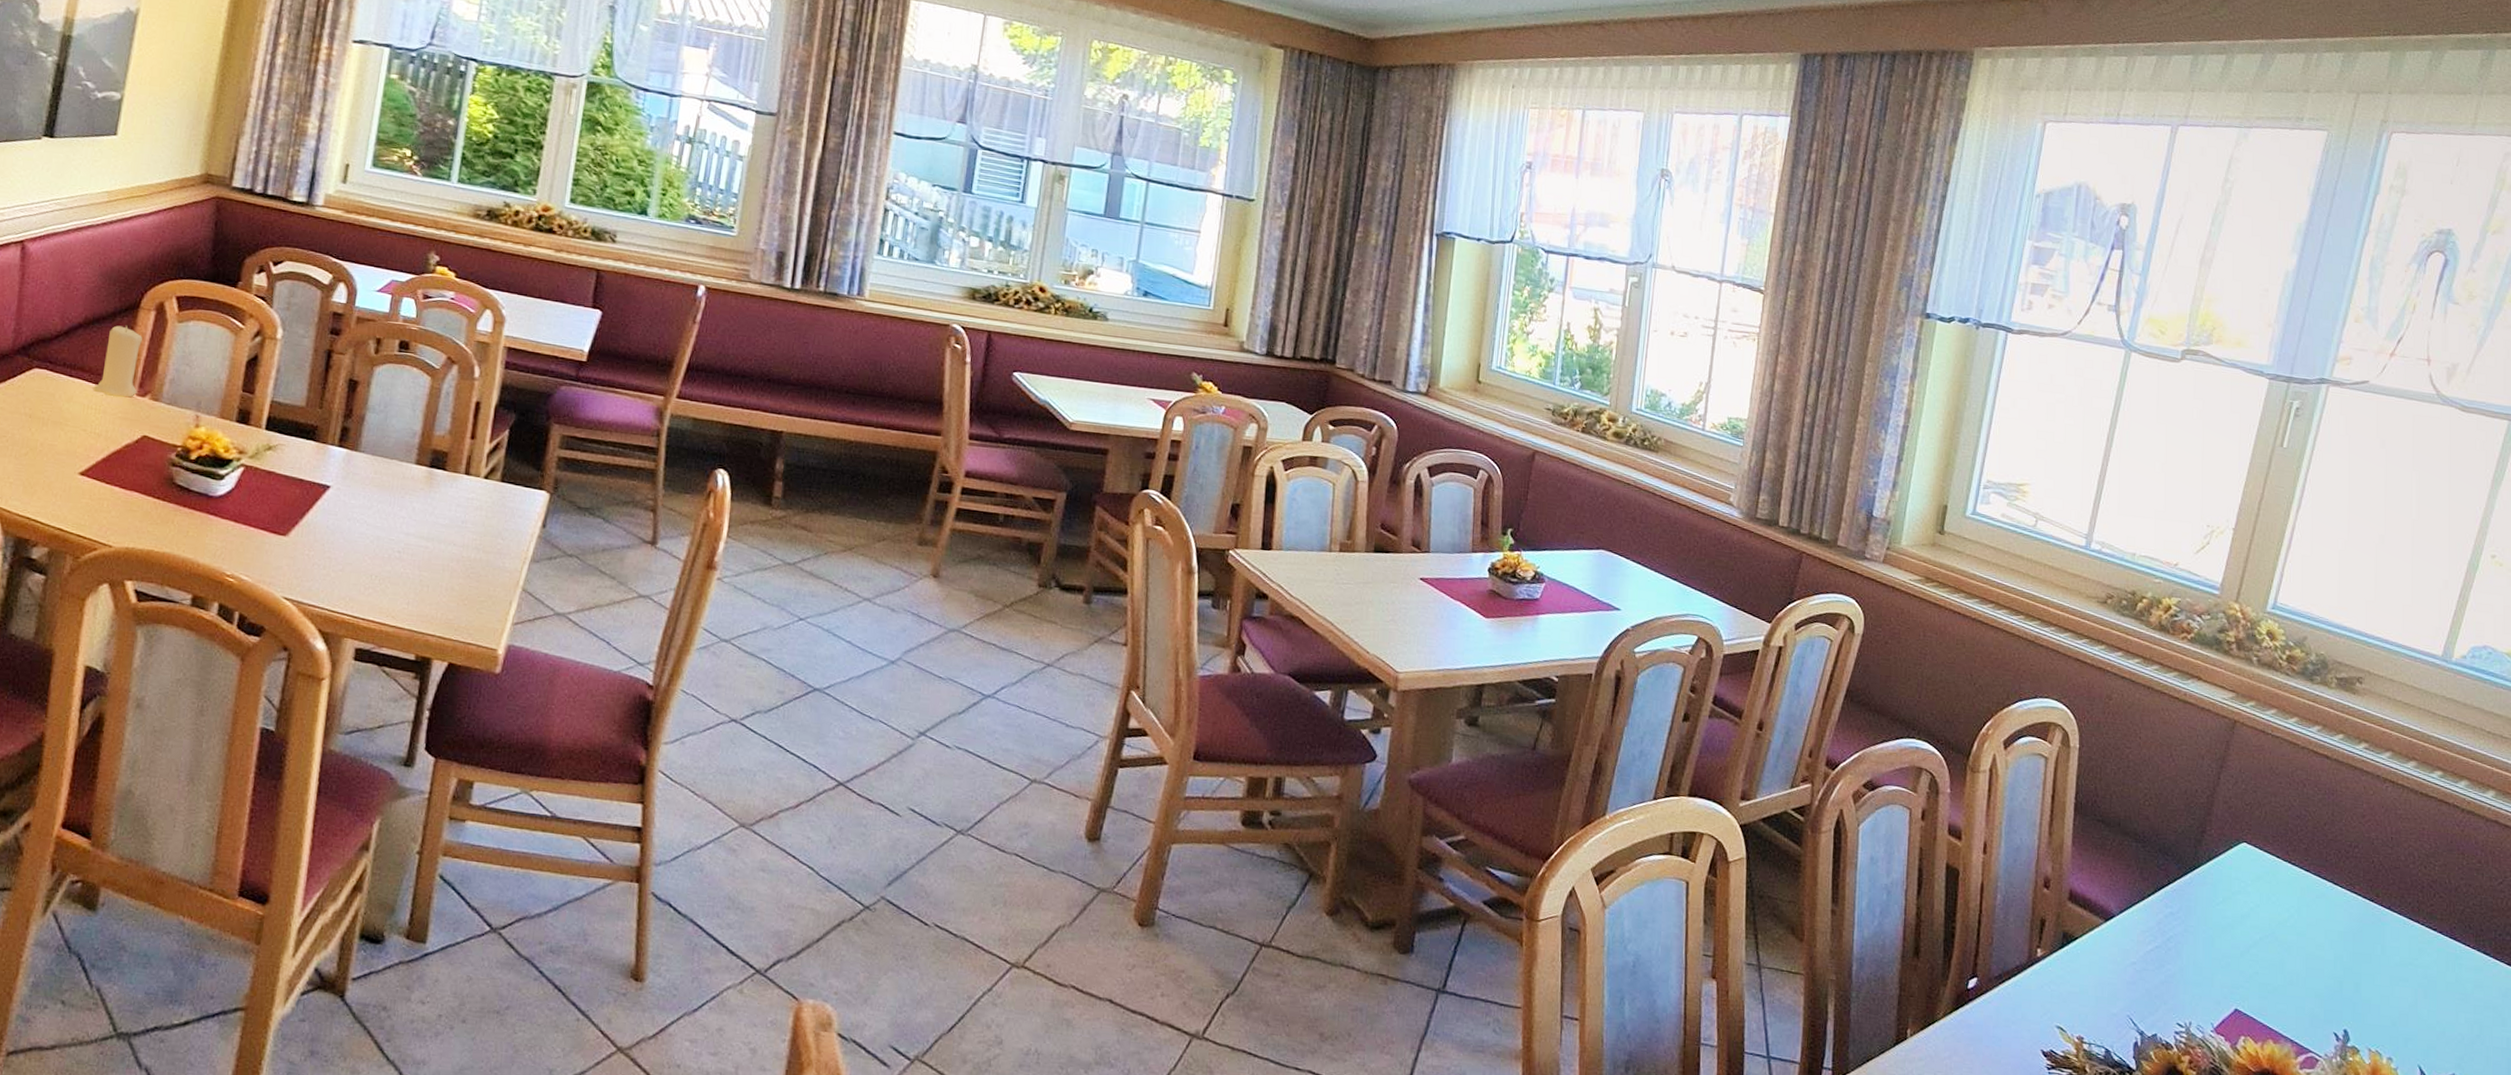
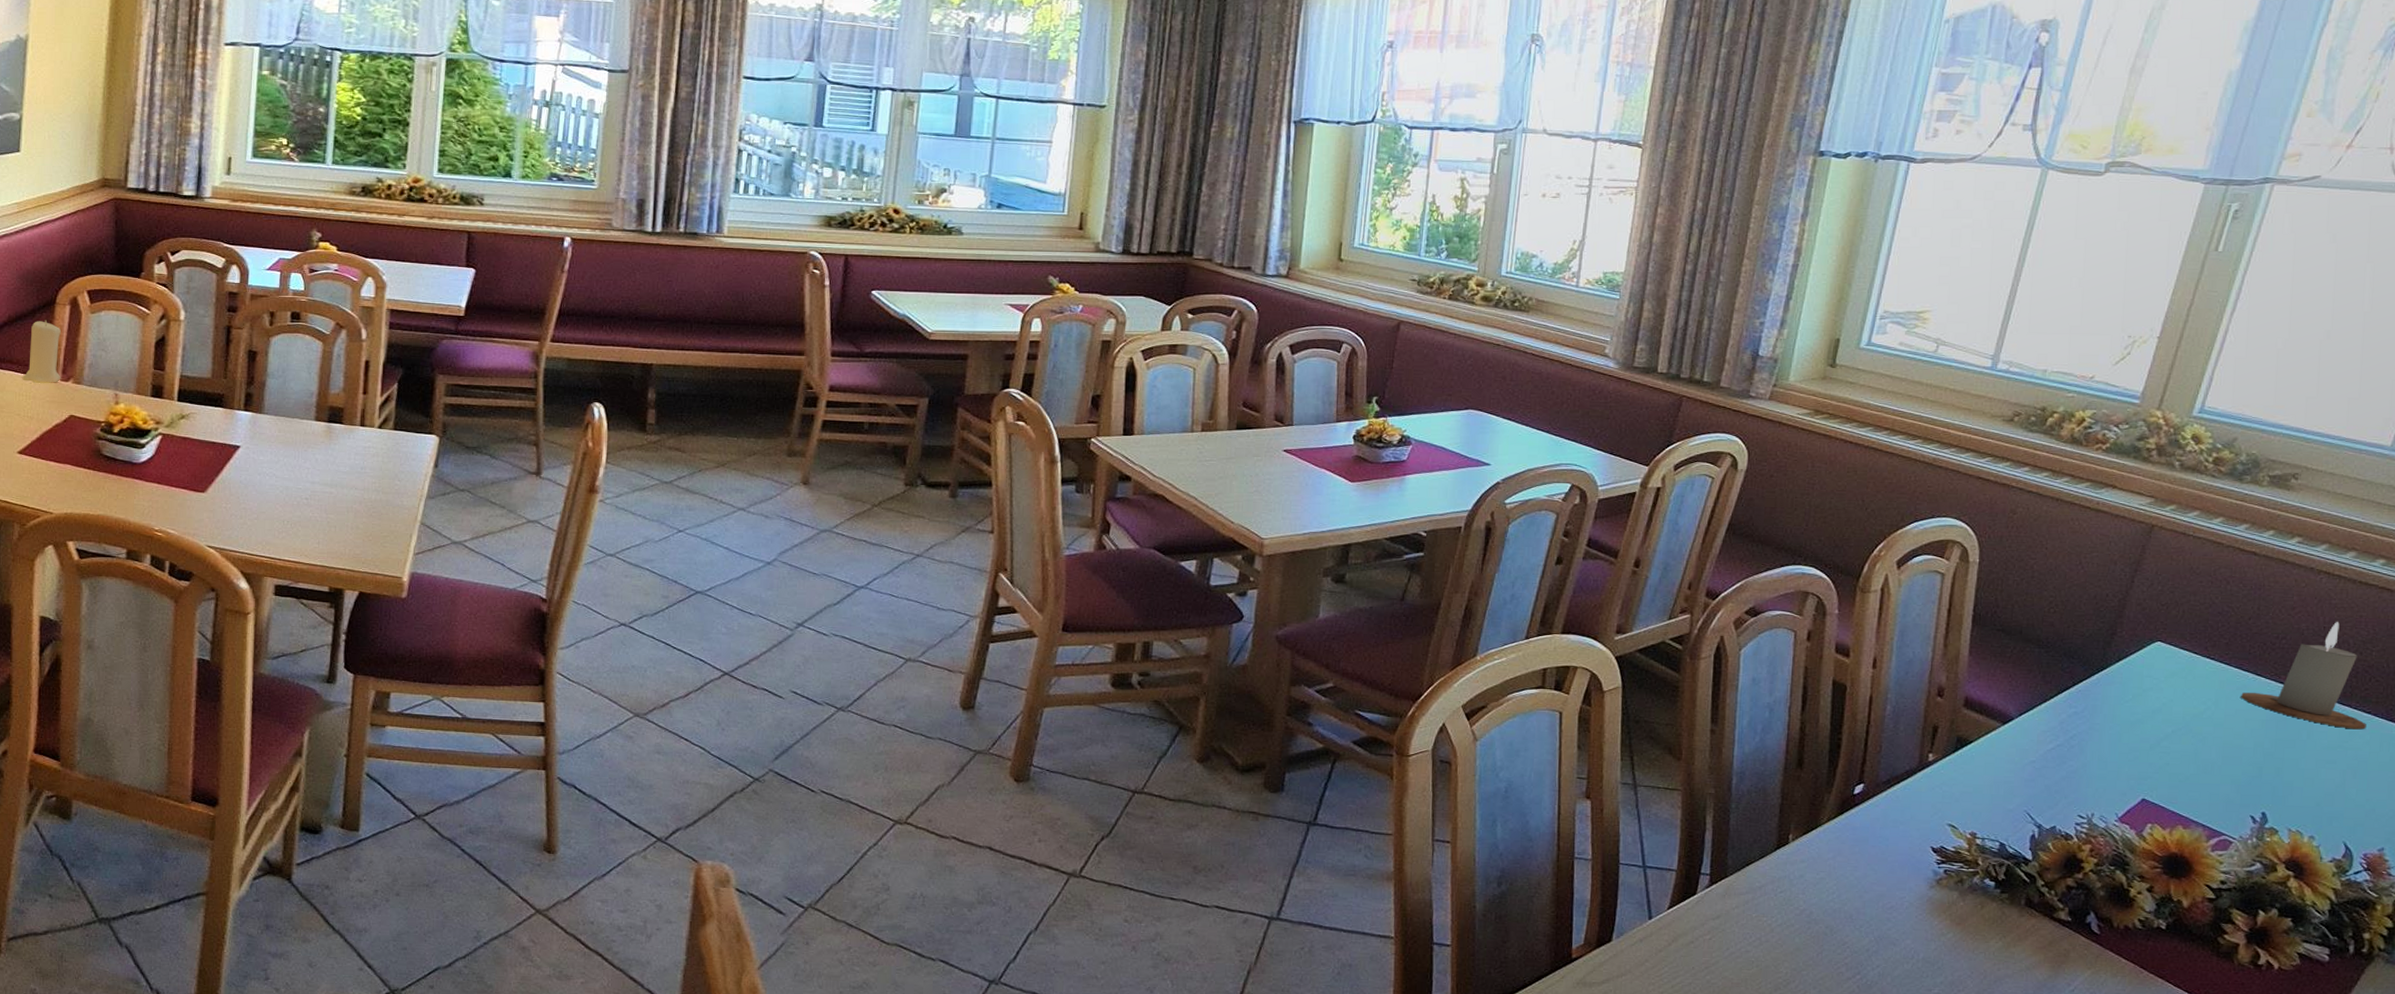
candle: none [2320,832,2433,947] -> present [2241,621,2366,730]

